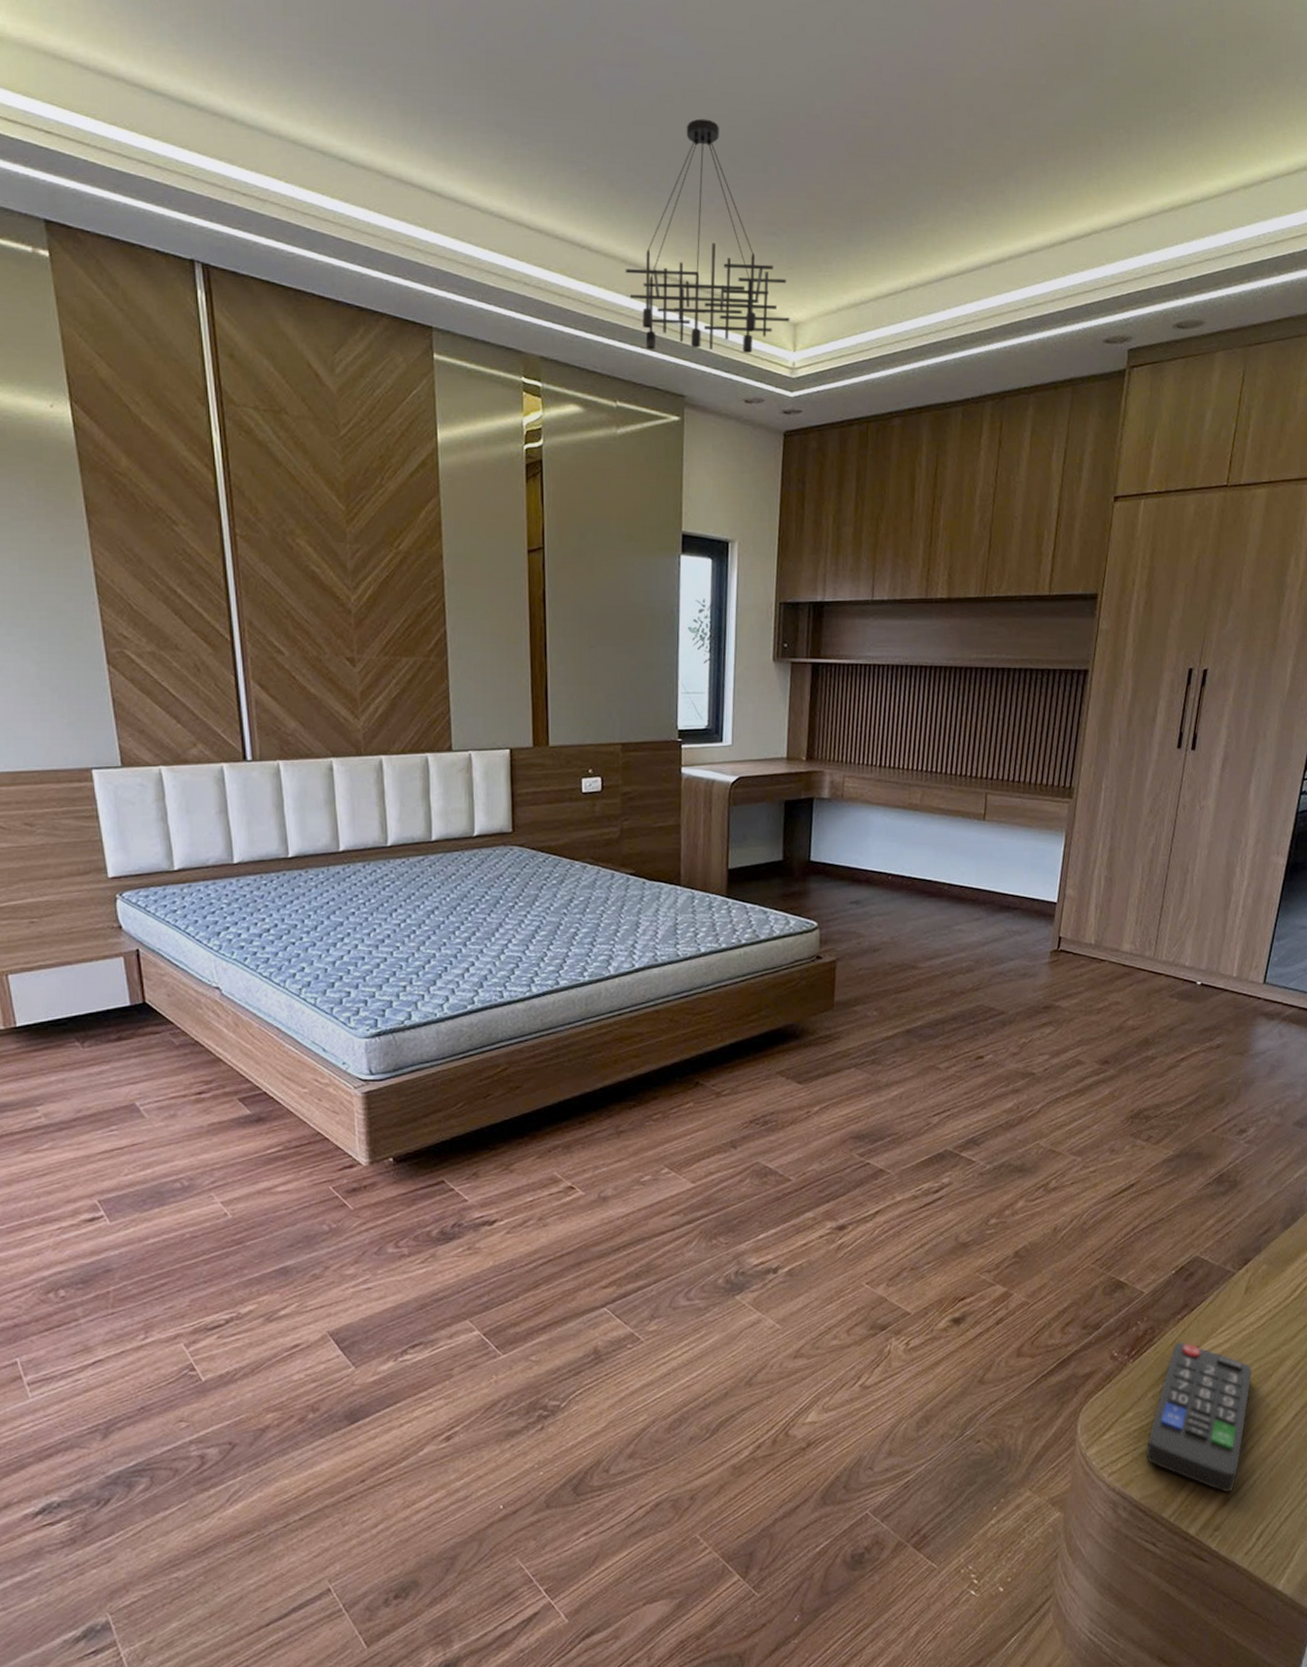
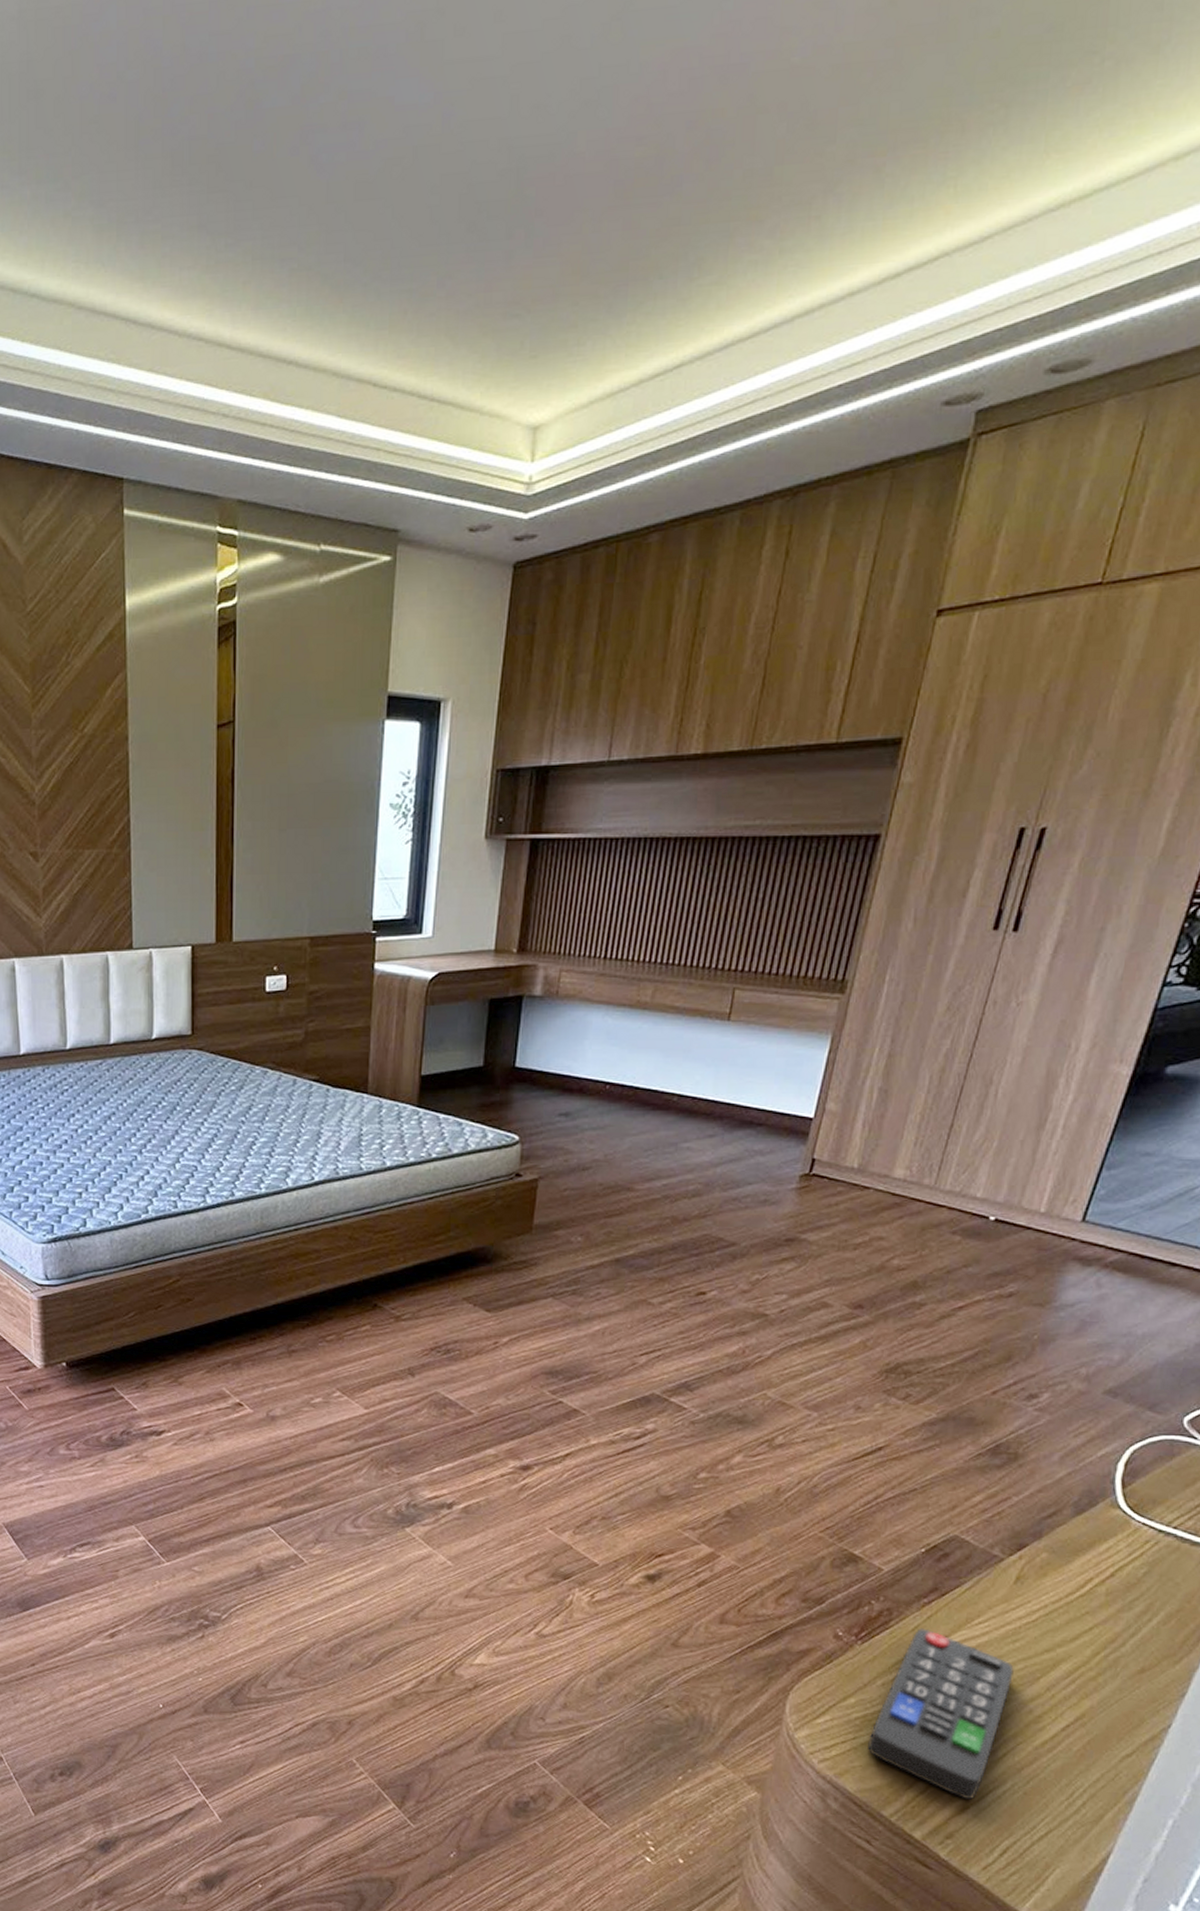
chandelier: present [625,118,790,354] -> none [336,180,529,479]

